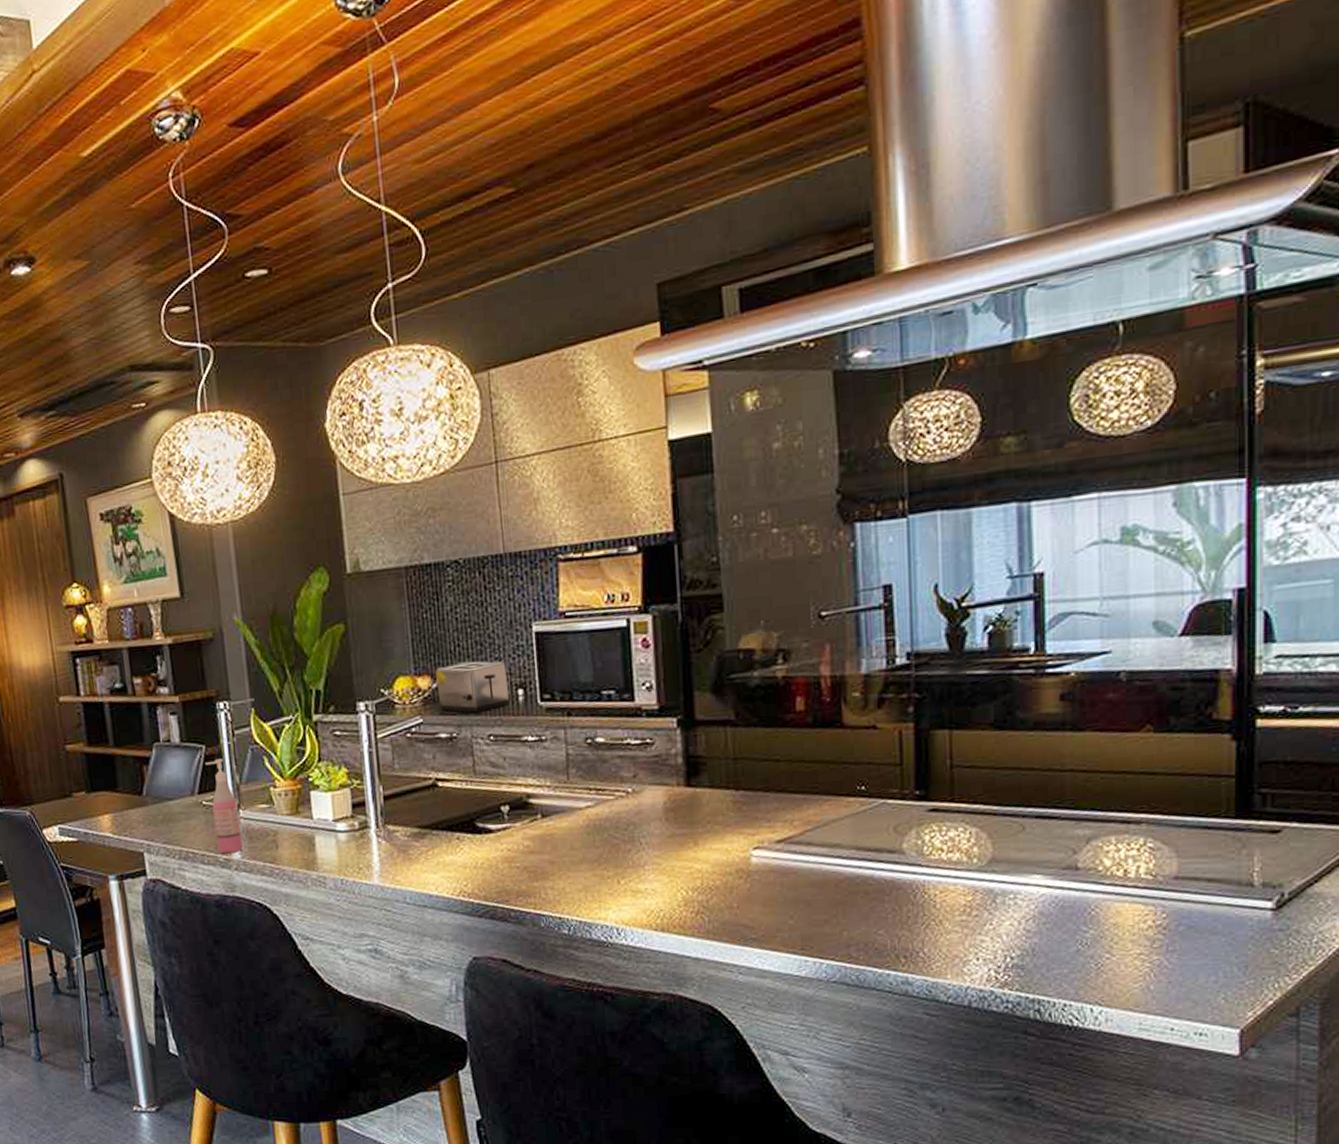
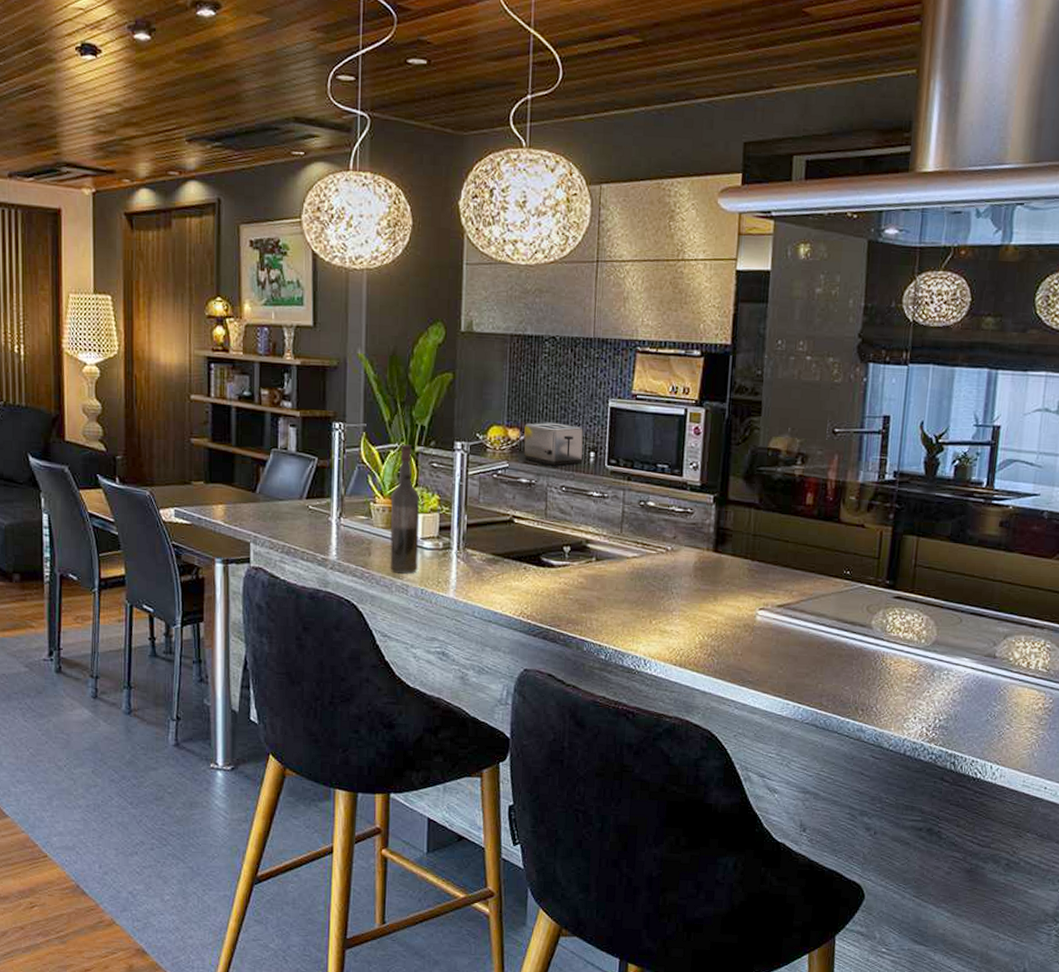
soap dispenser: present [204,758,243,854] -> none [315,471,340,554]
wine bottle: none [292,714,334,864] -> present [390,444,420,573]

